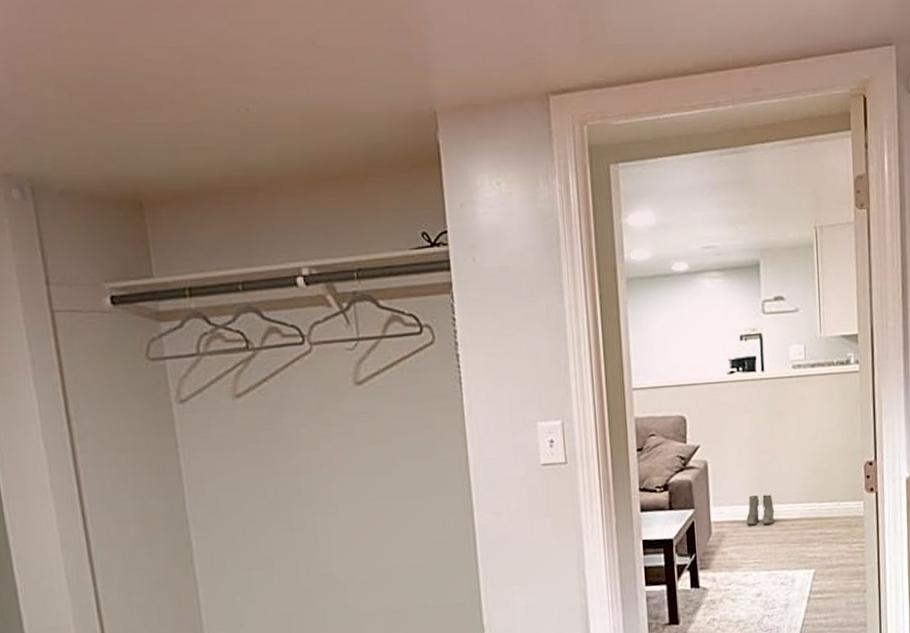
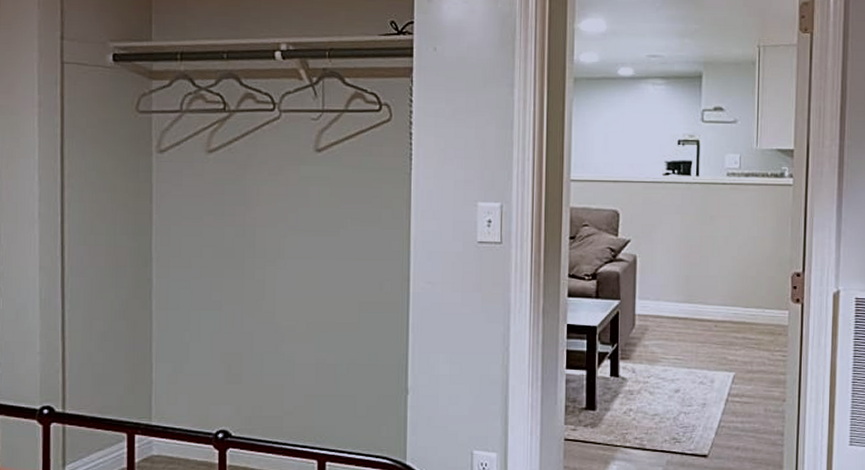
boots: present [746,494,775,526] -> none [670,294,699,323]

